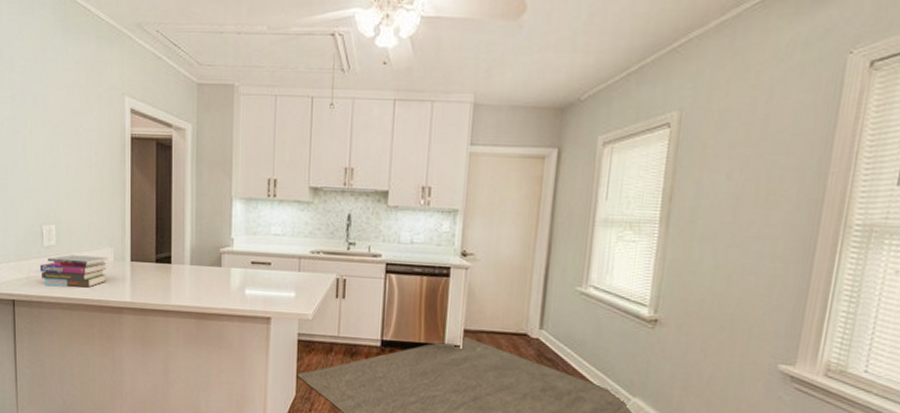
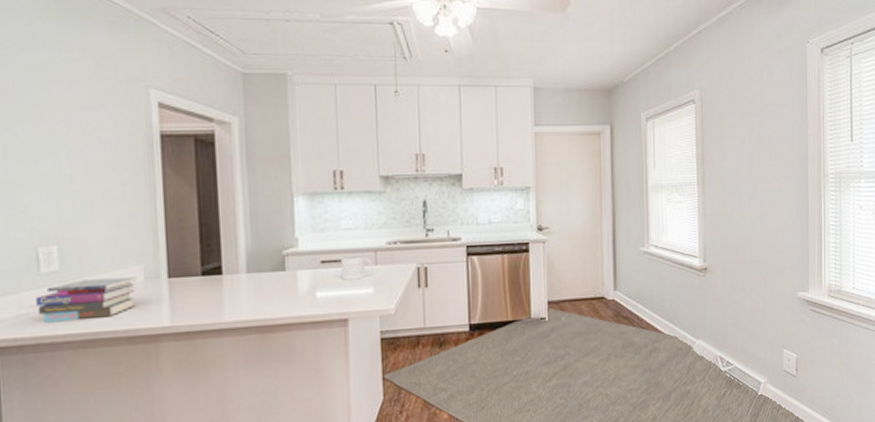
mug: none [268,259,296,284] -> present [341,254,373,282]

